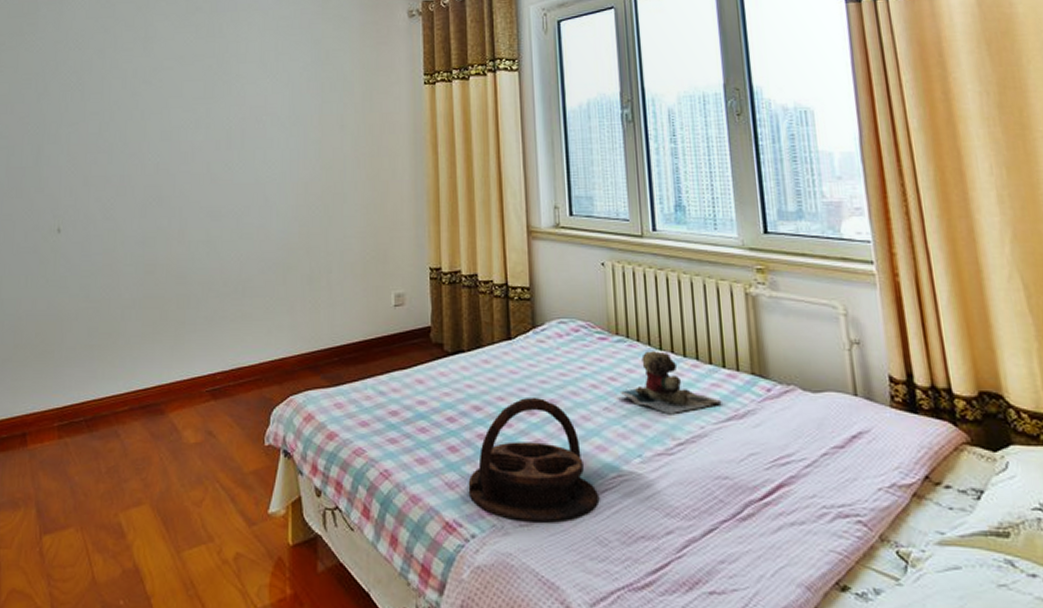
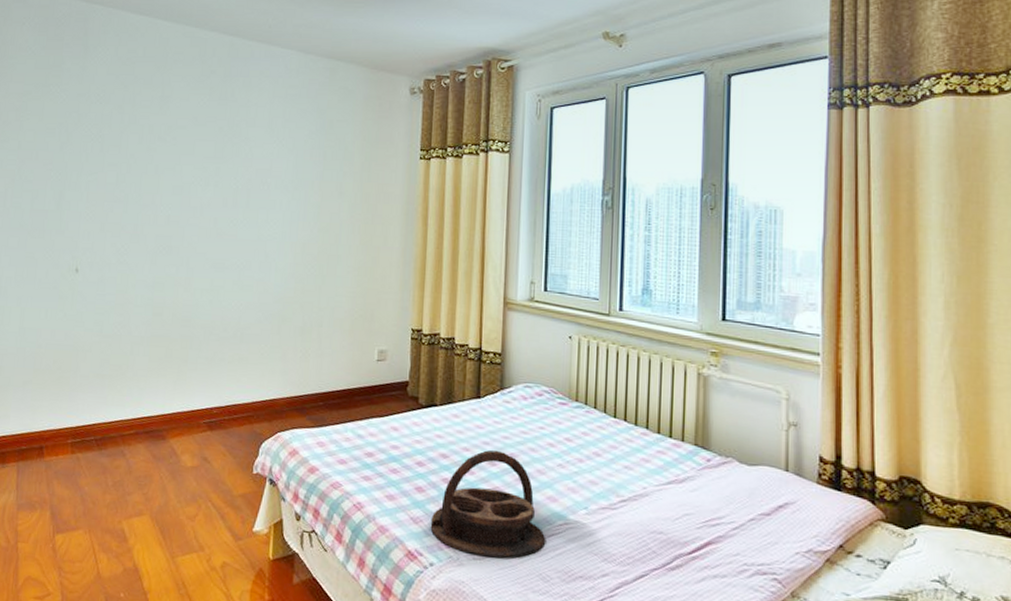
teddy bear: present [619,351,722,415] -> none [573,418,665,475]

